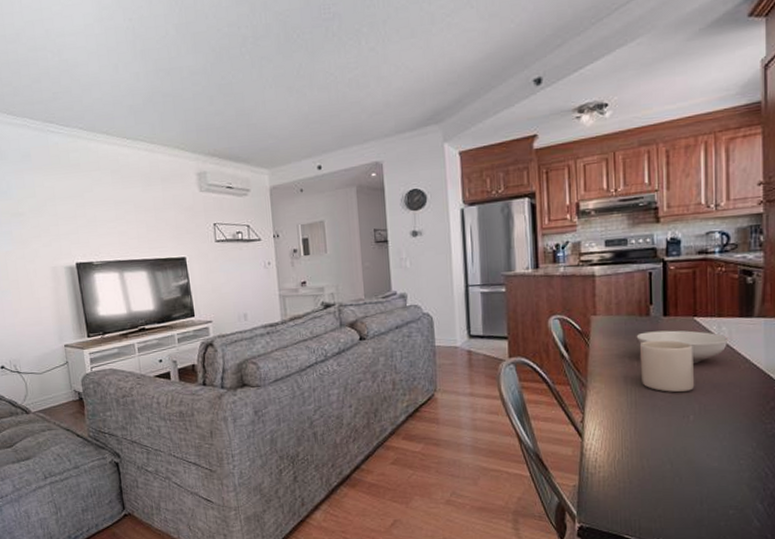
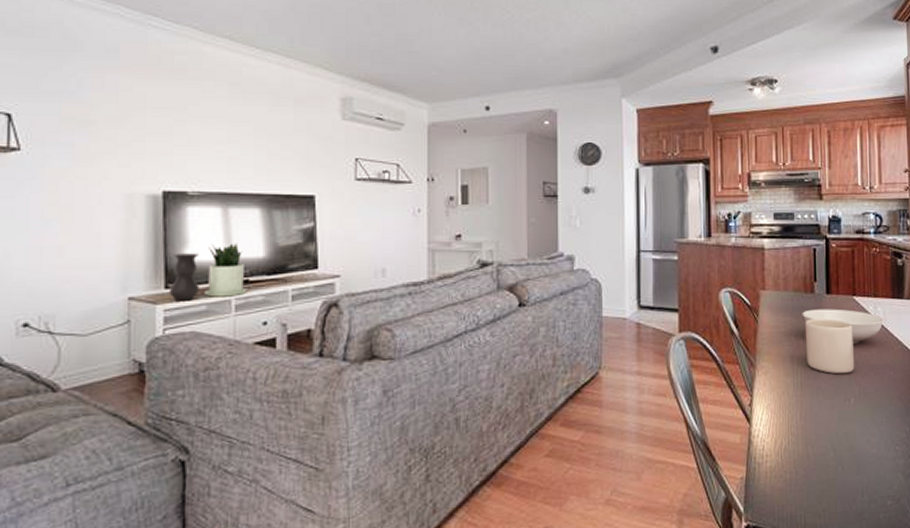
vase: none [89,309,112,347] -> present [168,253,200,301]
planter: none [113,300,145,343] -> present [205,243,247,297]

